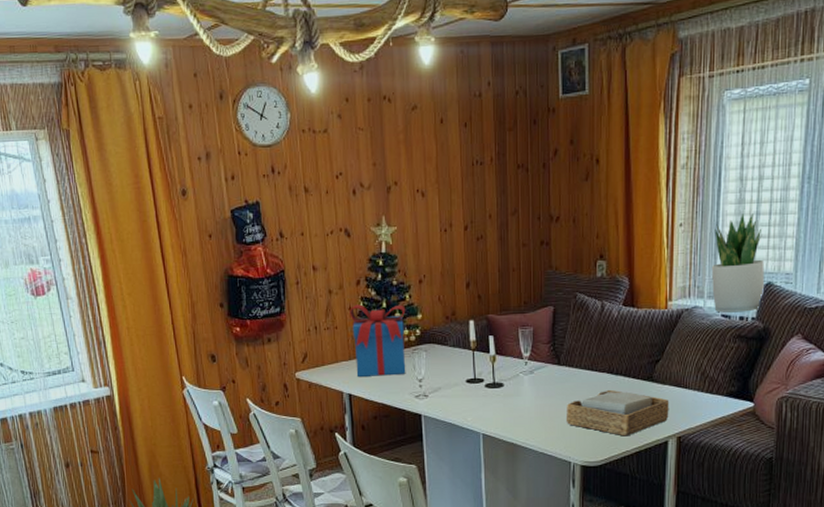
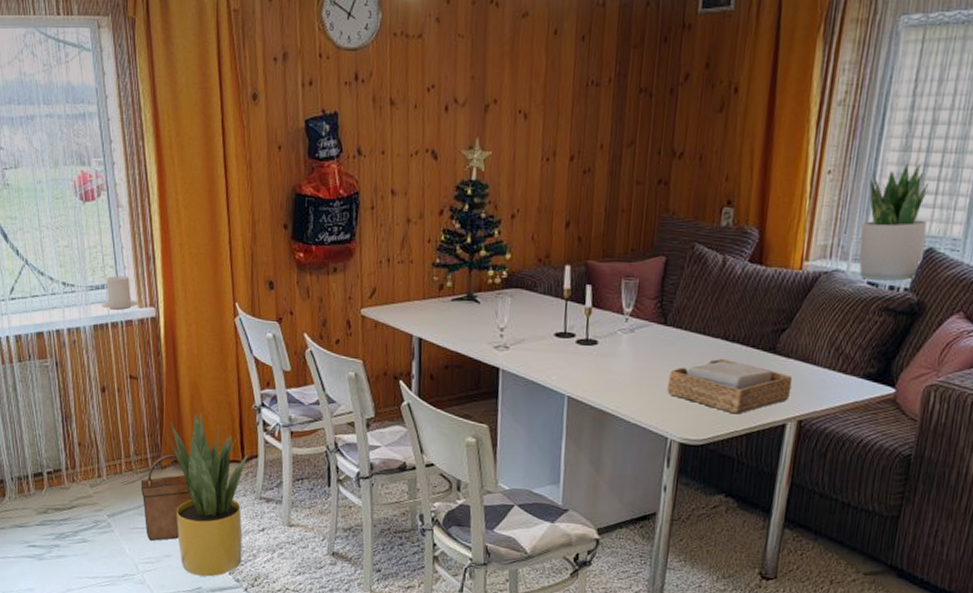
candle: none [58,360,94,393] -> present [101,275,139,311]
gift box: present [349,304,406,377] -> none [428,237,494,321]

